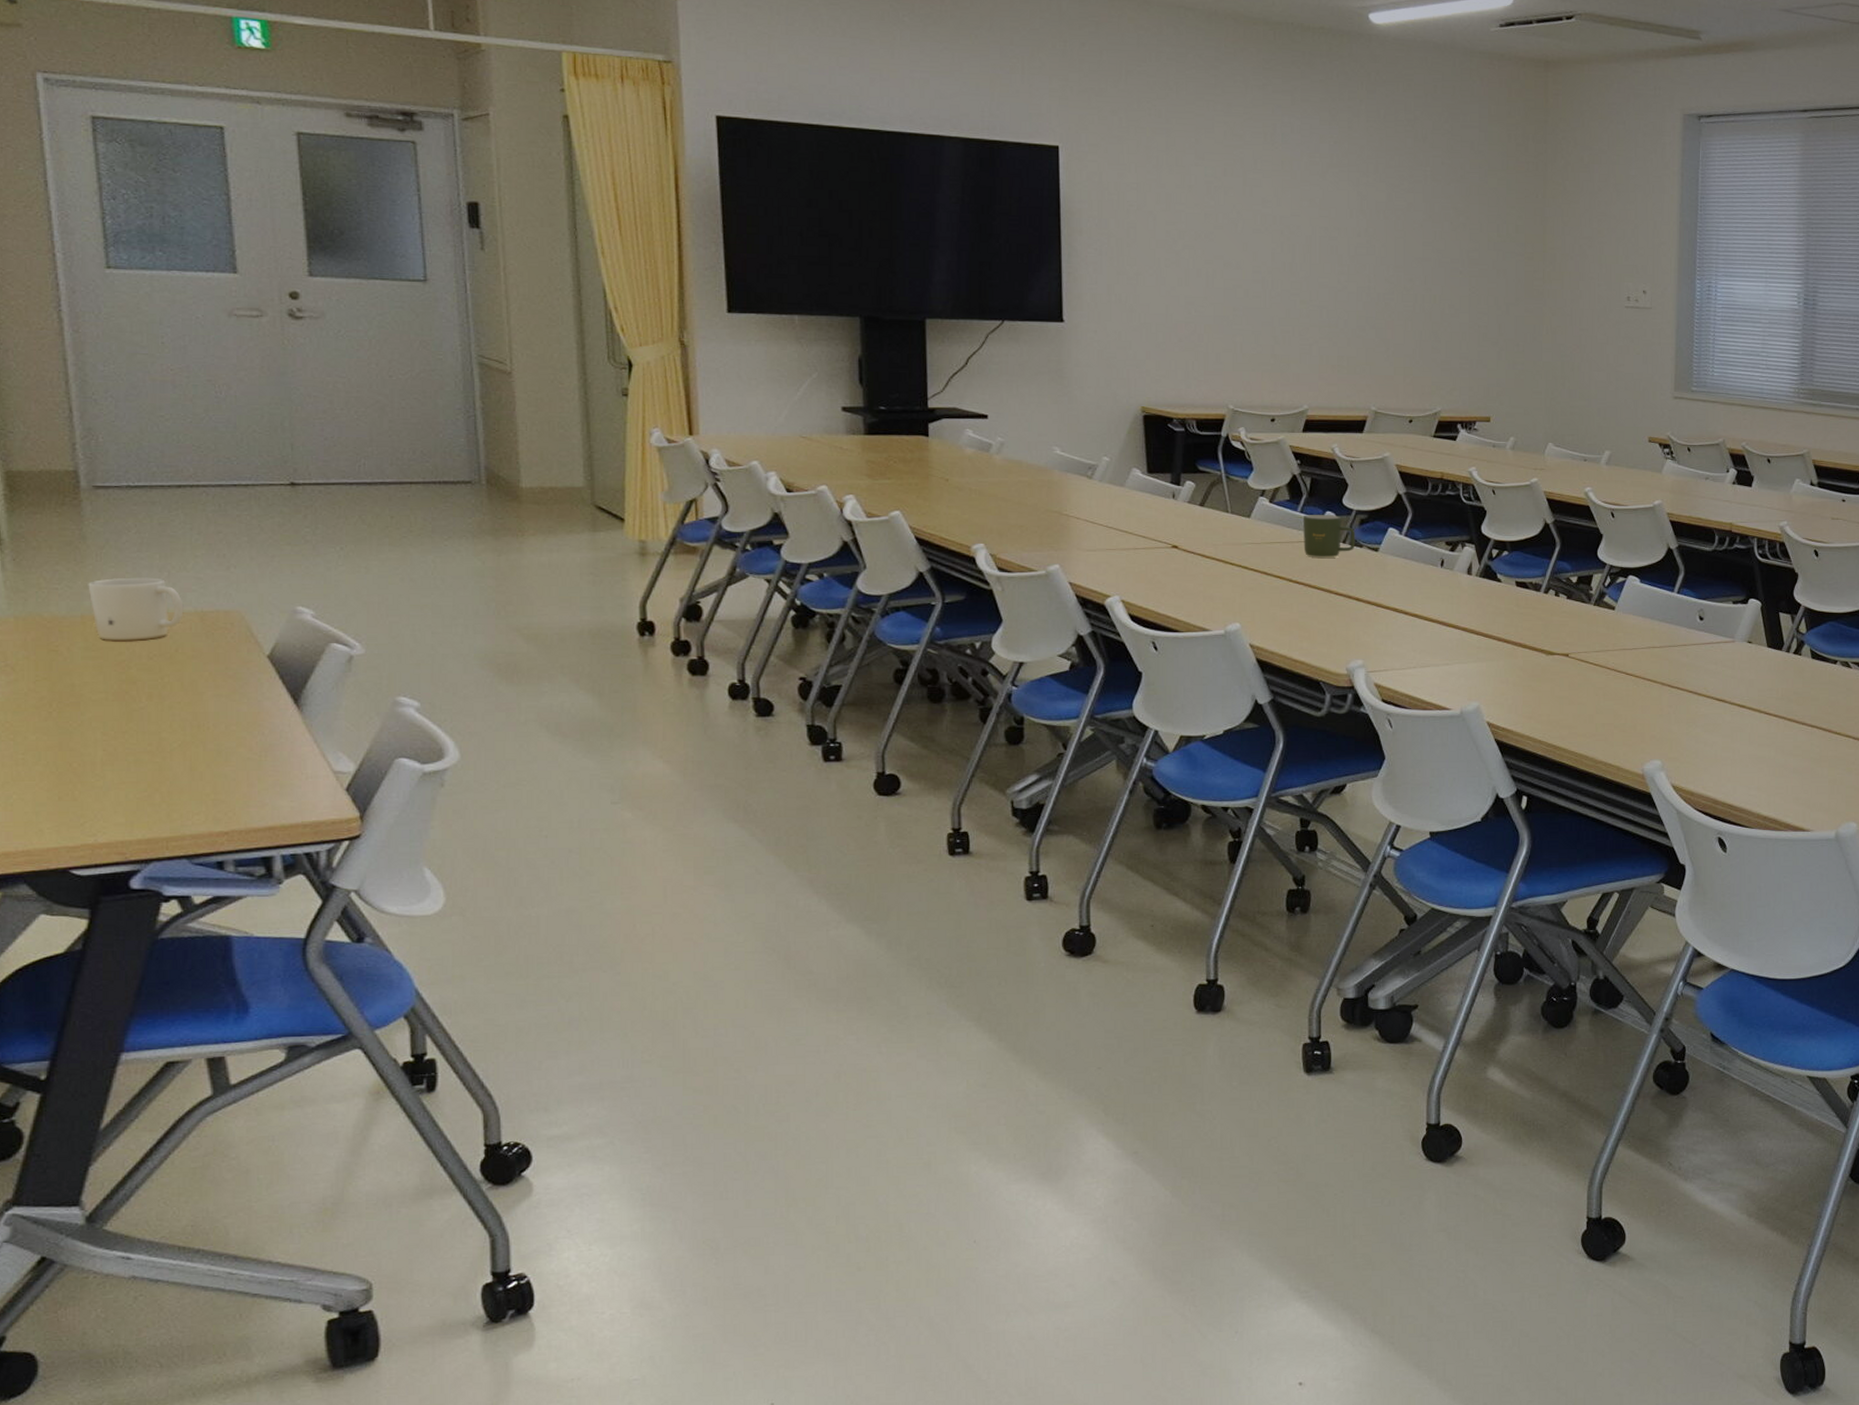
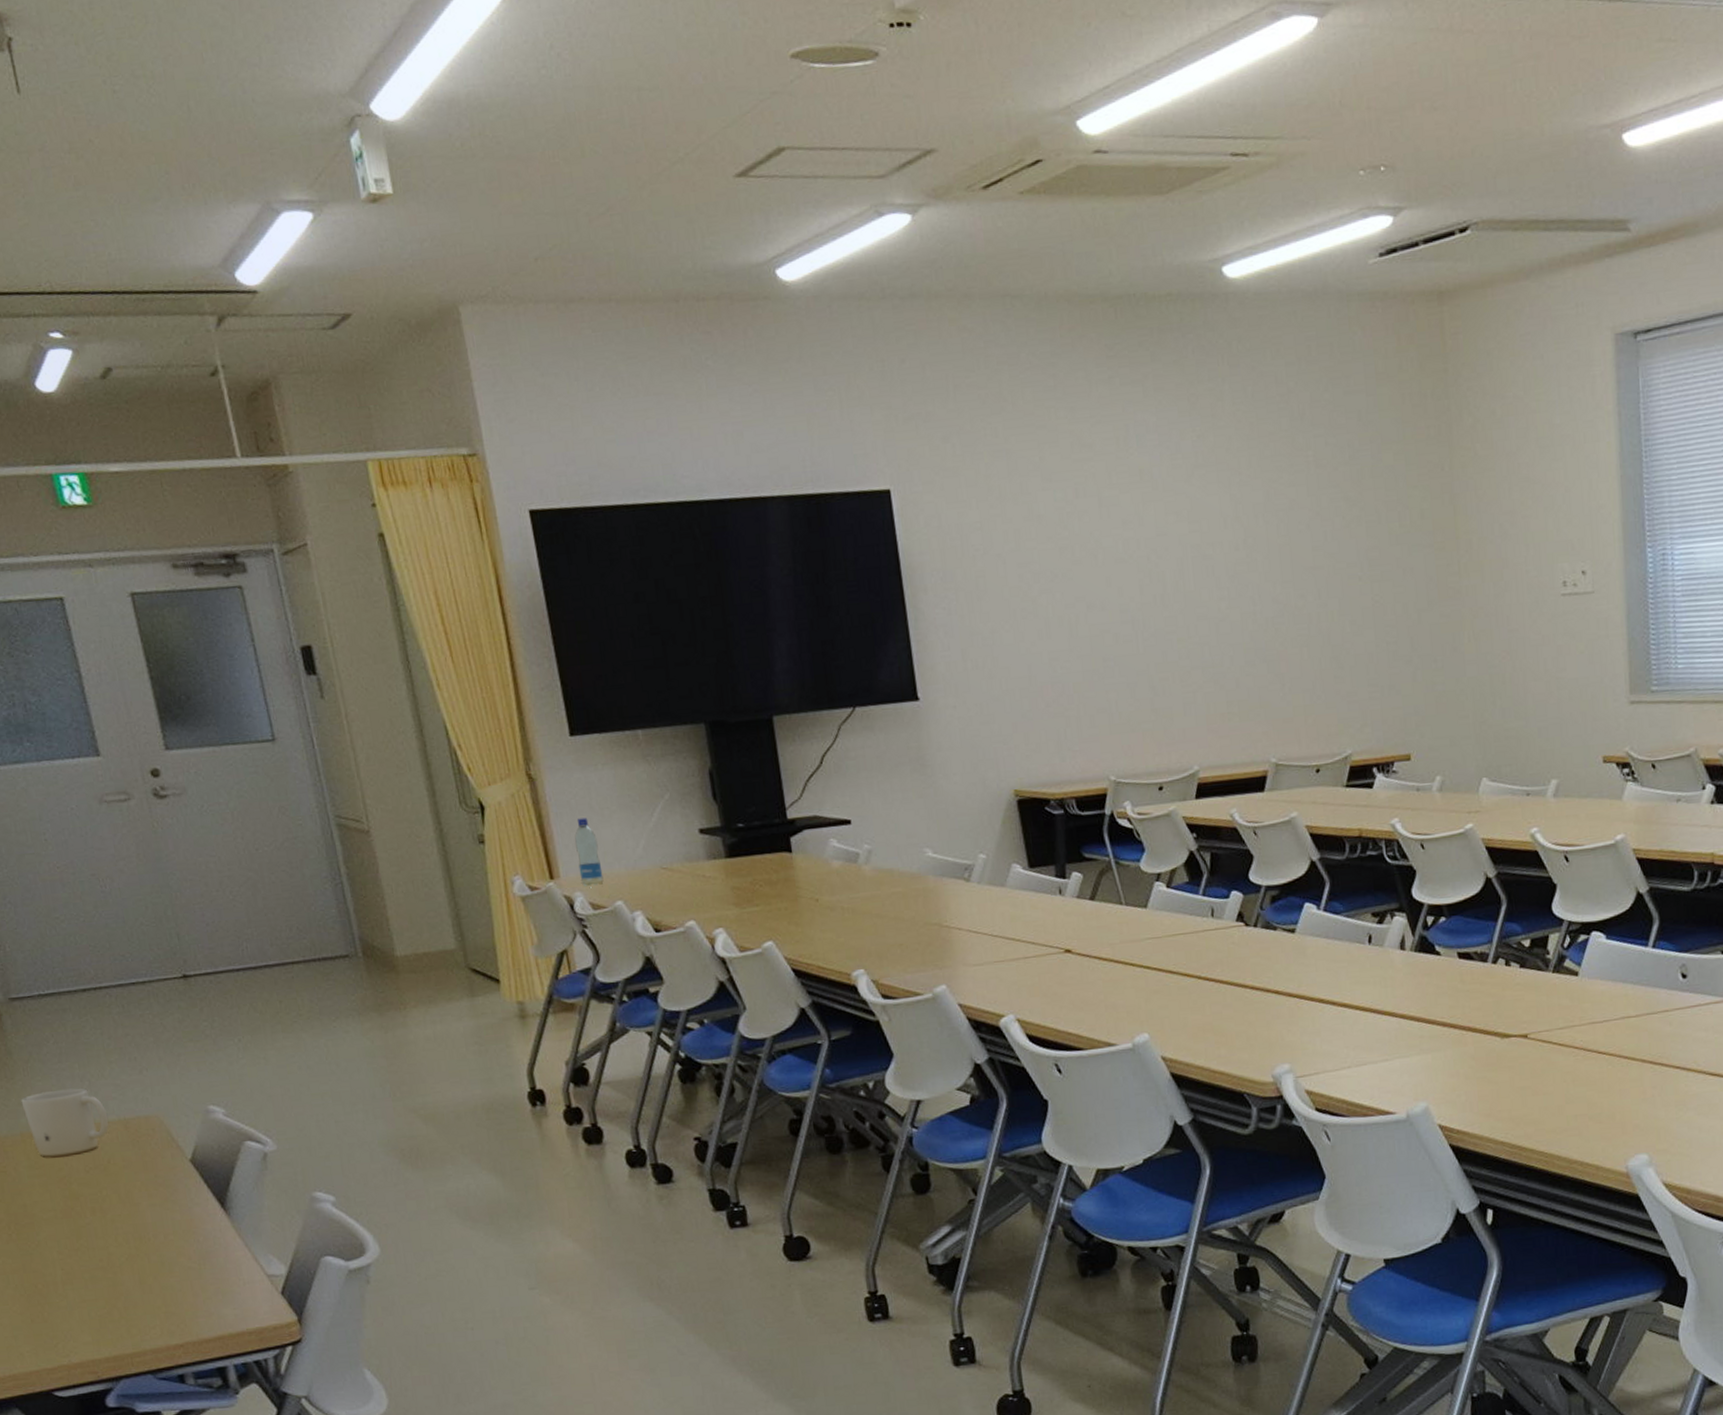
bottle: none [719,385,742,447] -> present [575,817,604,889]
mug: present [1302,514,1356,559] -> none [1205,894,1269,948]

